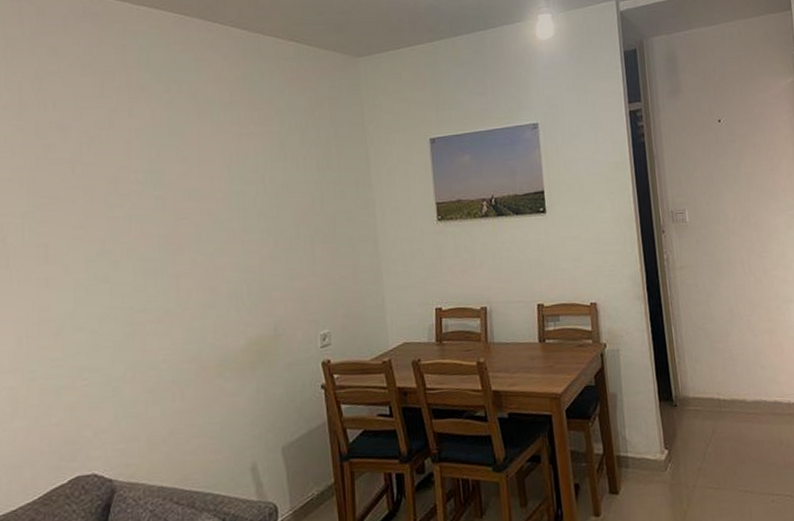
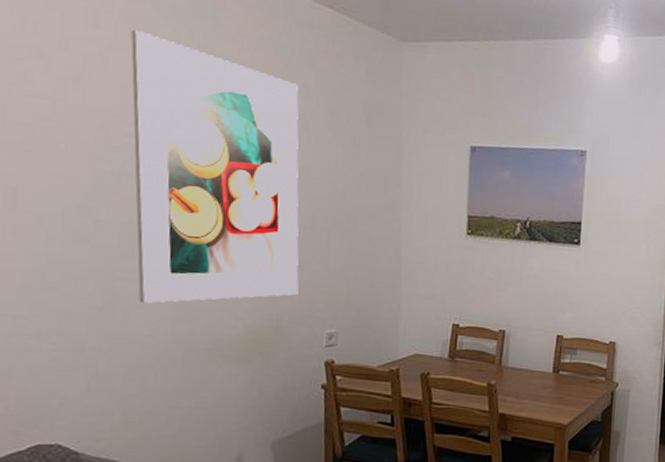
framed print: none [131,92,291,330] -> present [131,30,299,303]

